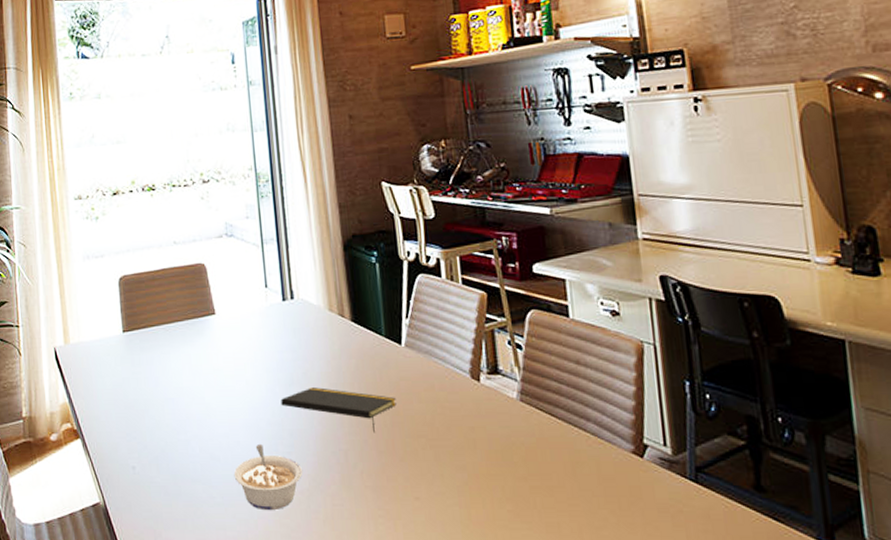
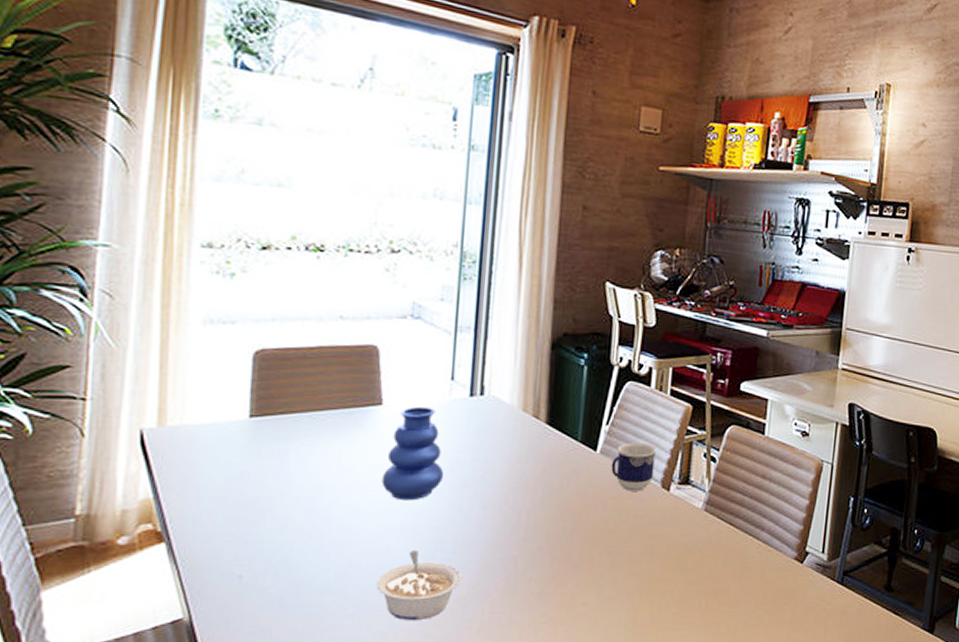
vase: none [224,313,273,399] -> present [381,406,444,501]
notepad: present [281,387,396,433] -> none [448,491,581,540]
cup: none [417,333,461,383] -> present [611,442,657,491]

